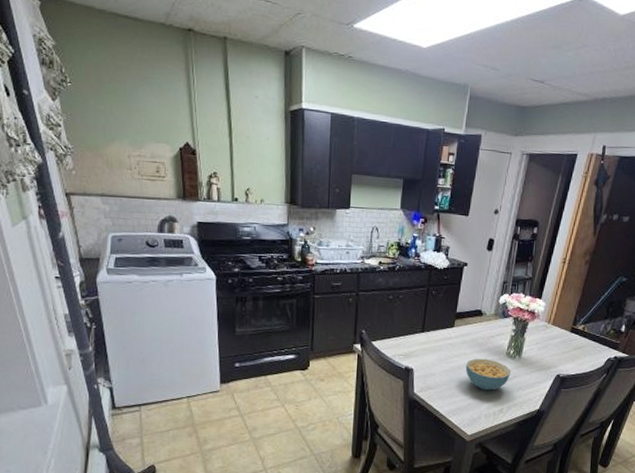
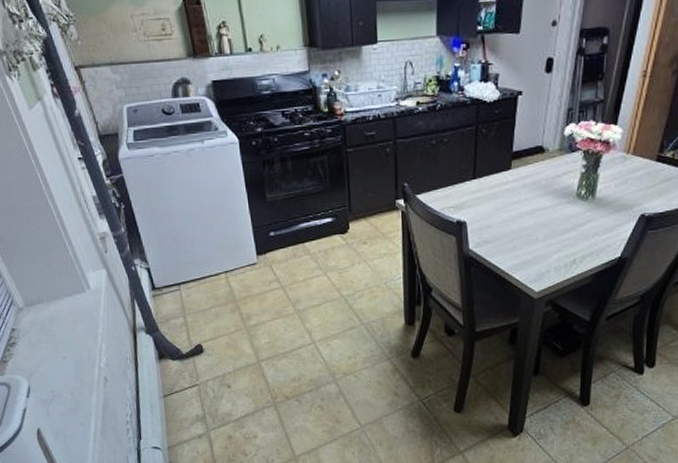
cereal bowl: present [465,358,511,391] -> none [527,203,583,240]

